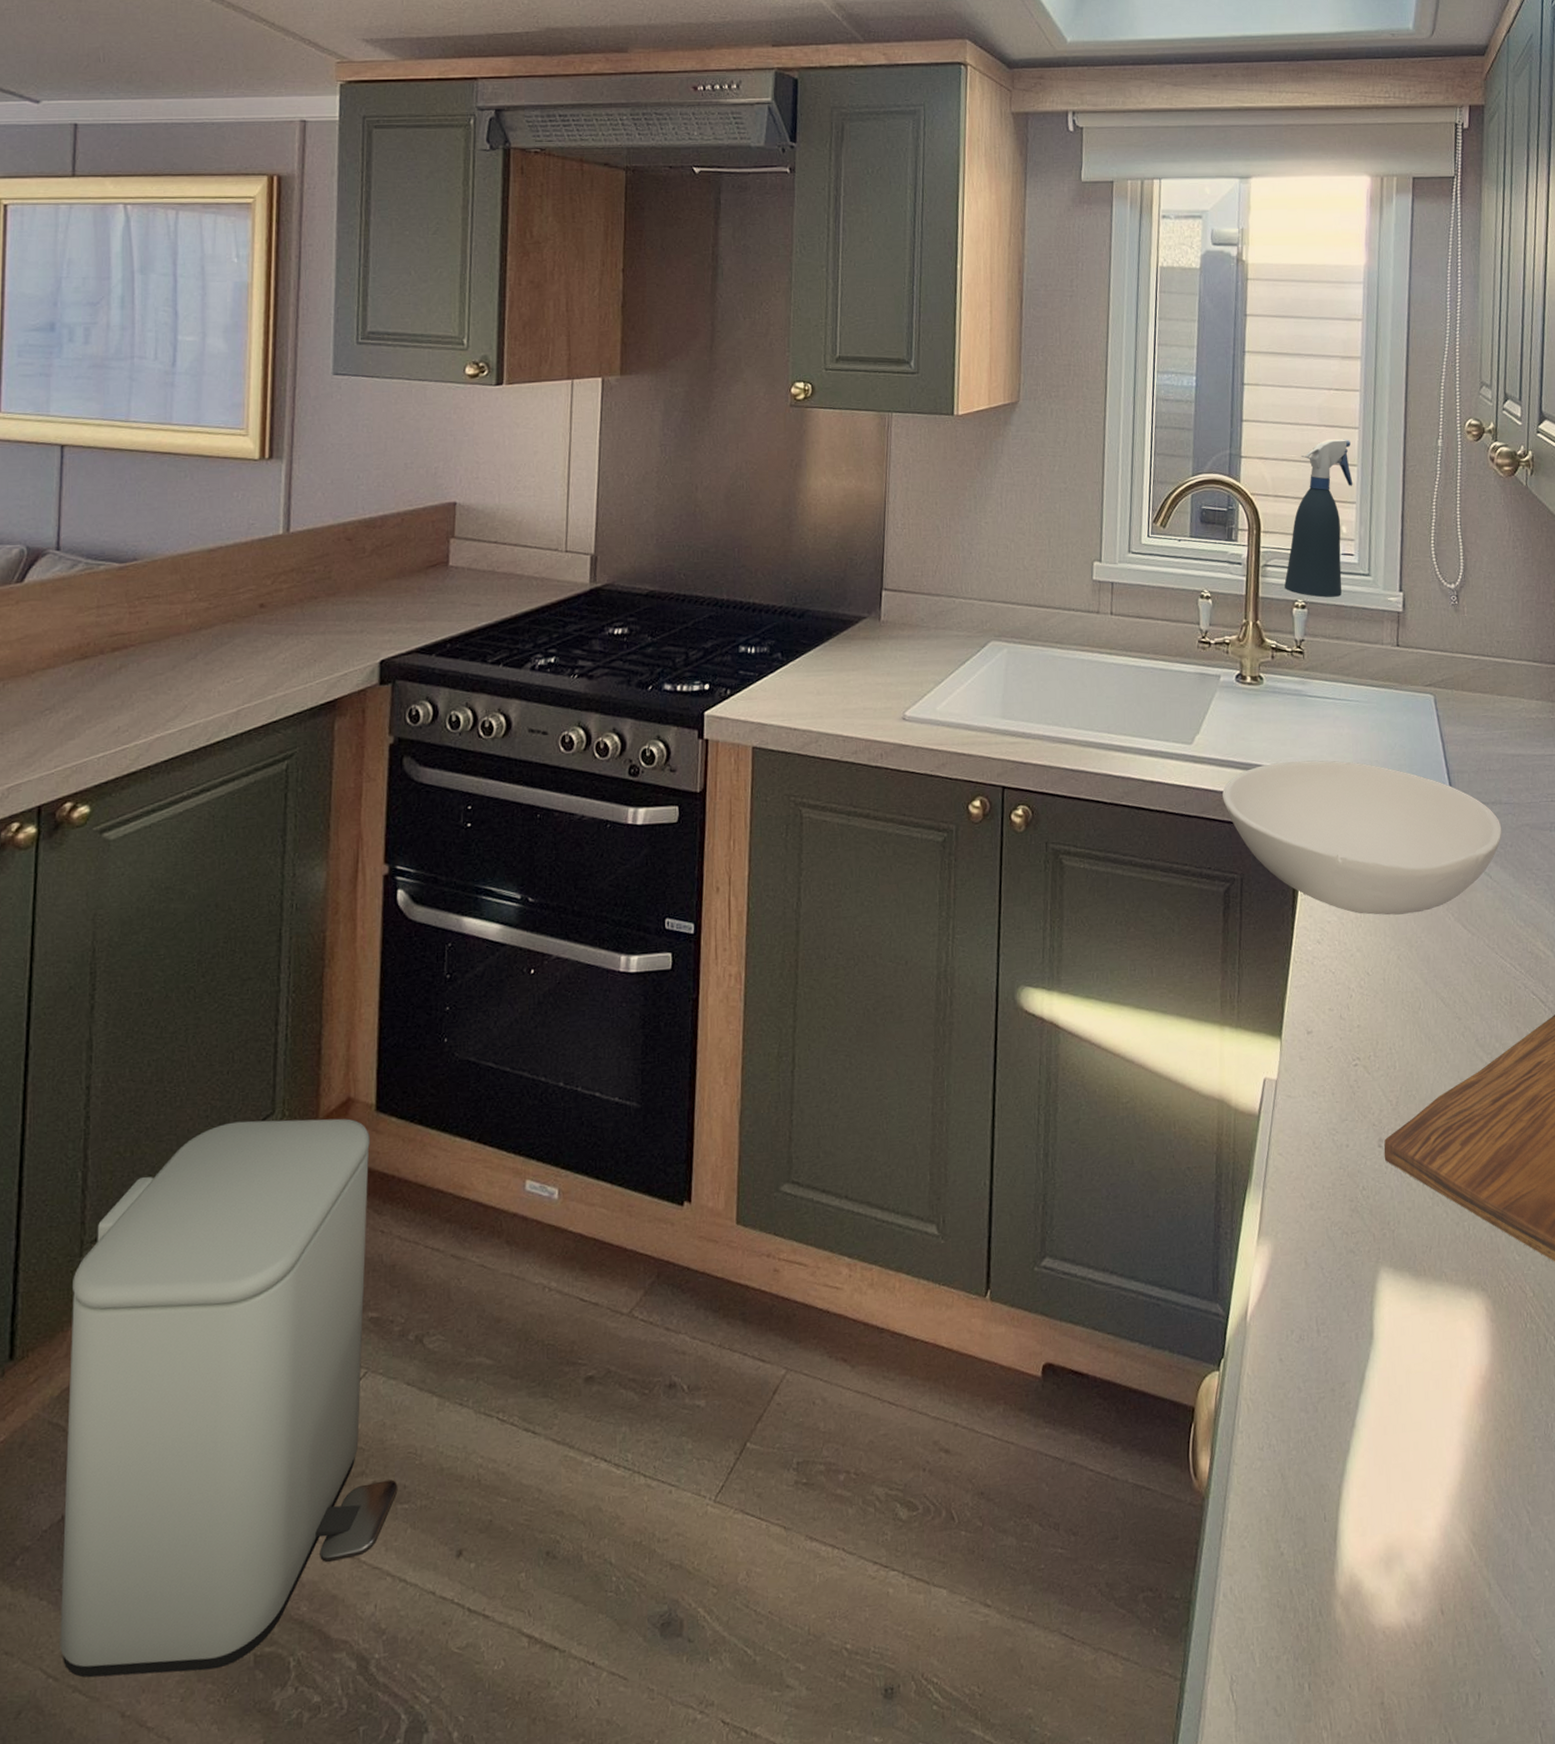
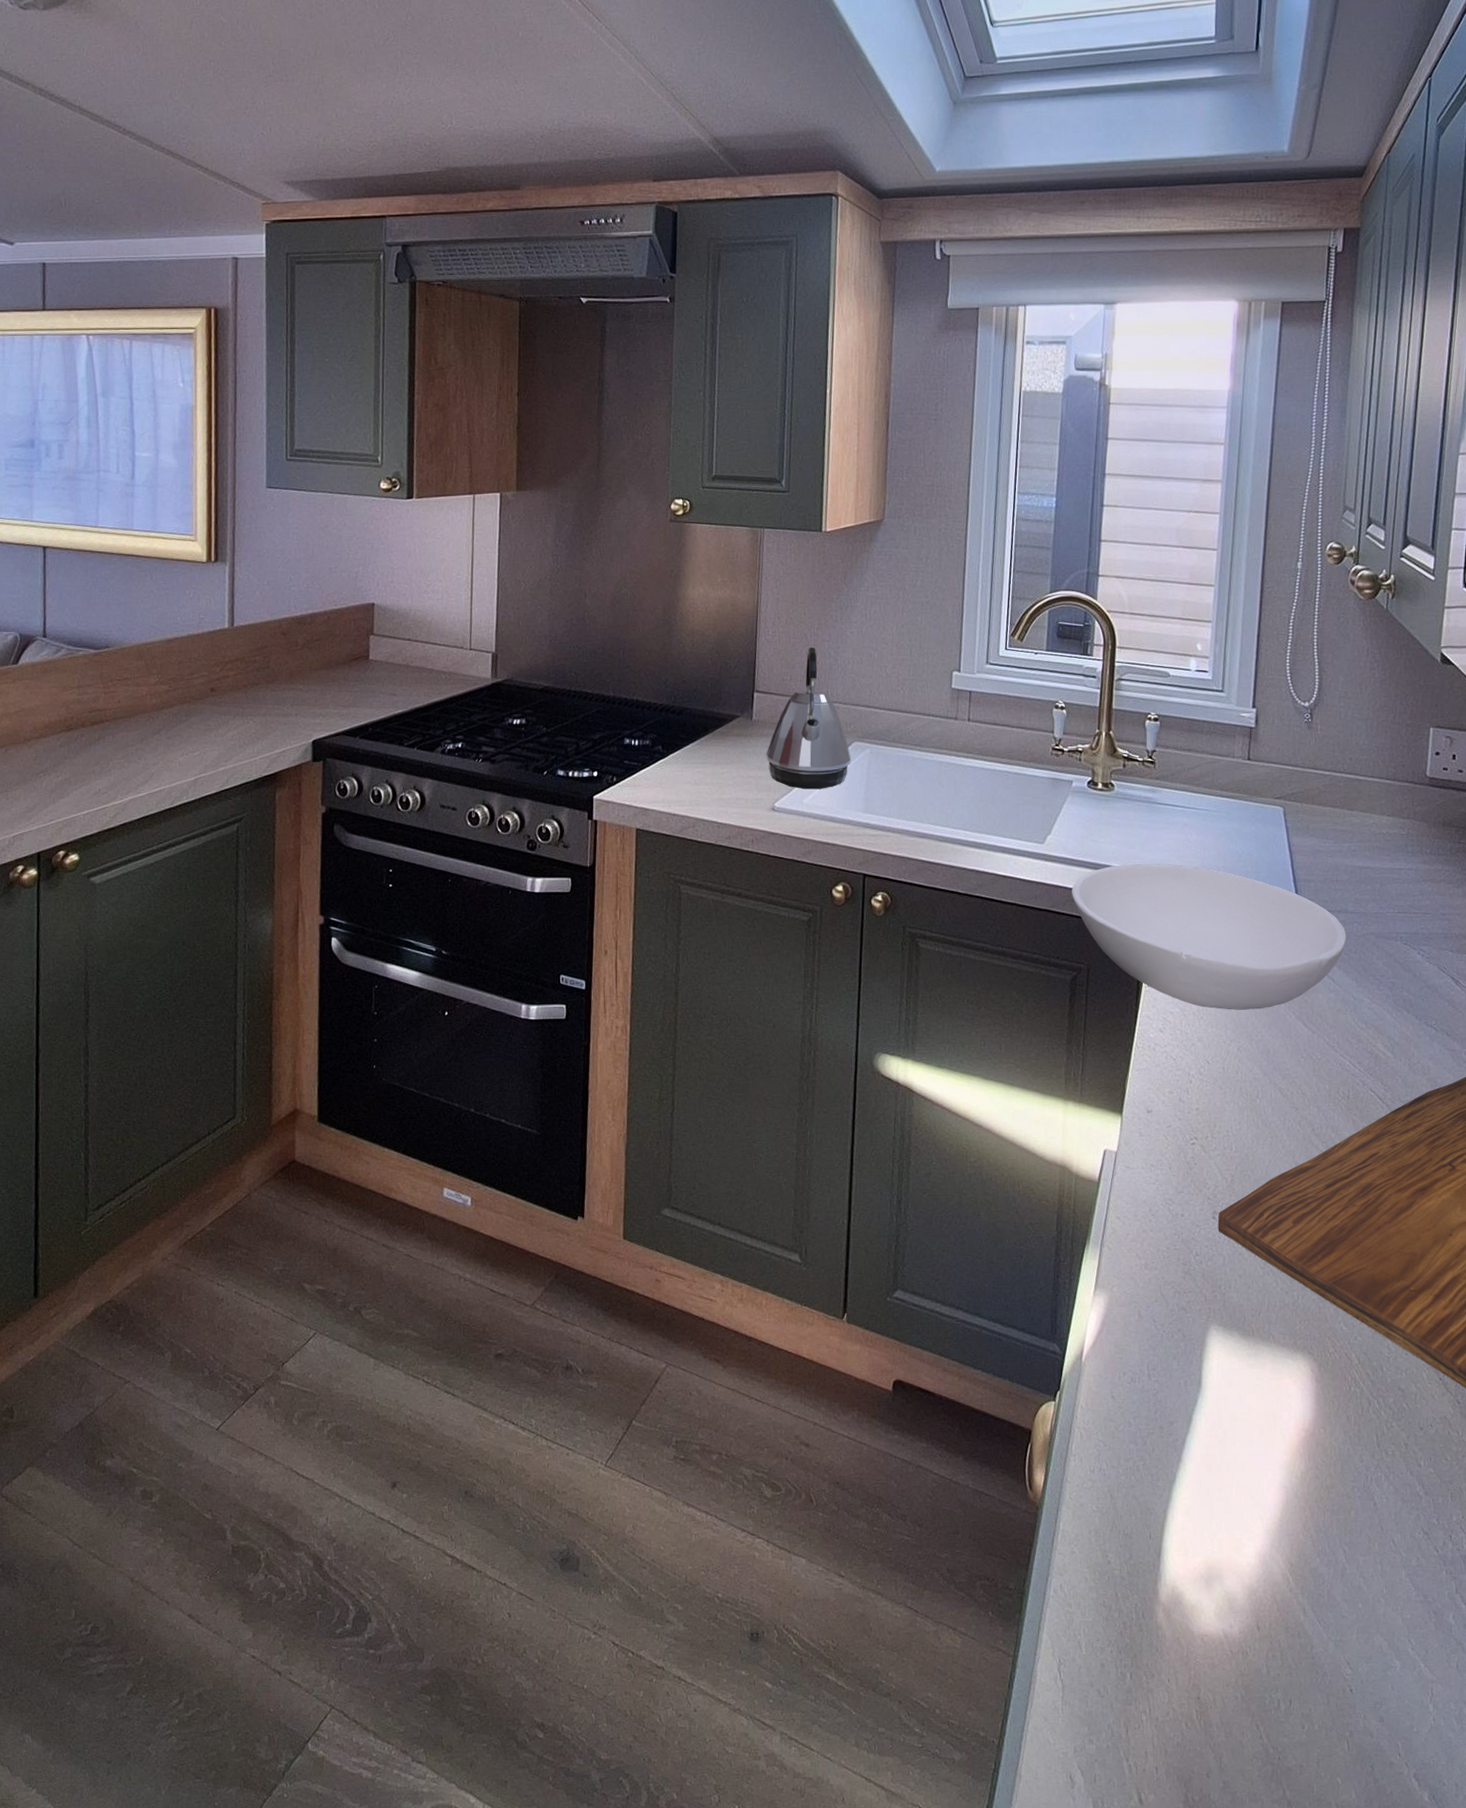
pedal bin: present [60,1118,398,1678] -> none [80,1122,343,1553]
kettle: none [895,540,988,696] -> present [766,648,851,790]
spray bottle: present [1284,438,1353,598] -> none [1138,559,1210,712]

